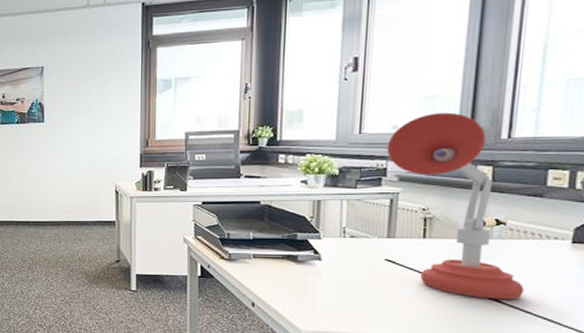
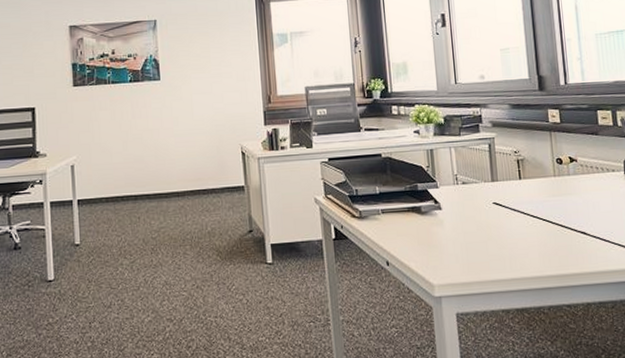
desk lamp: present [386,112,524,300] -> none [478,62,600,232]

